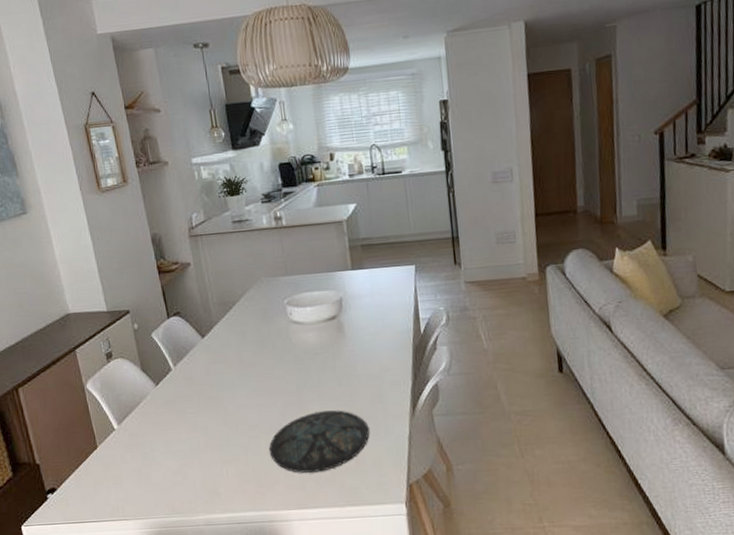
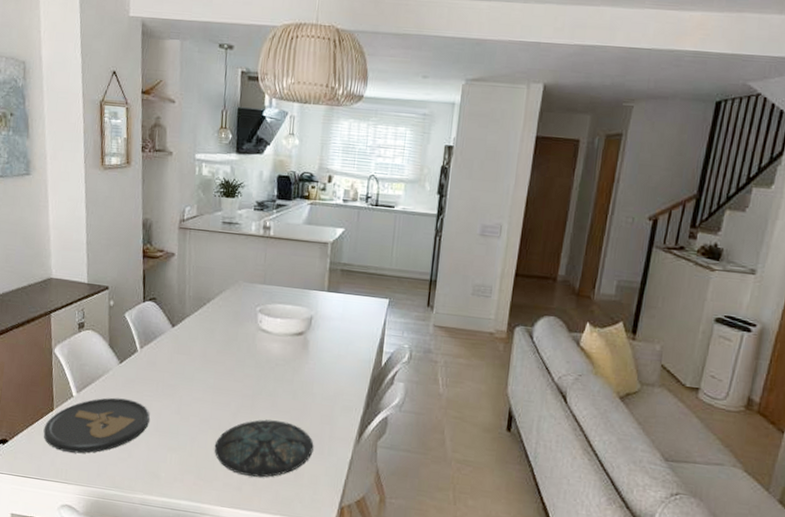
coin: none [90,420,198,488] -> present [43,397,150,454]

